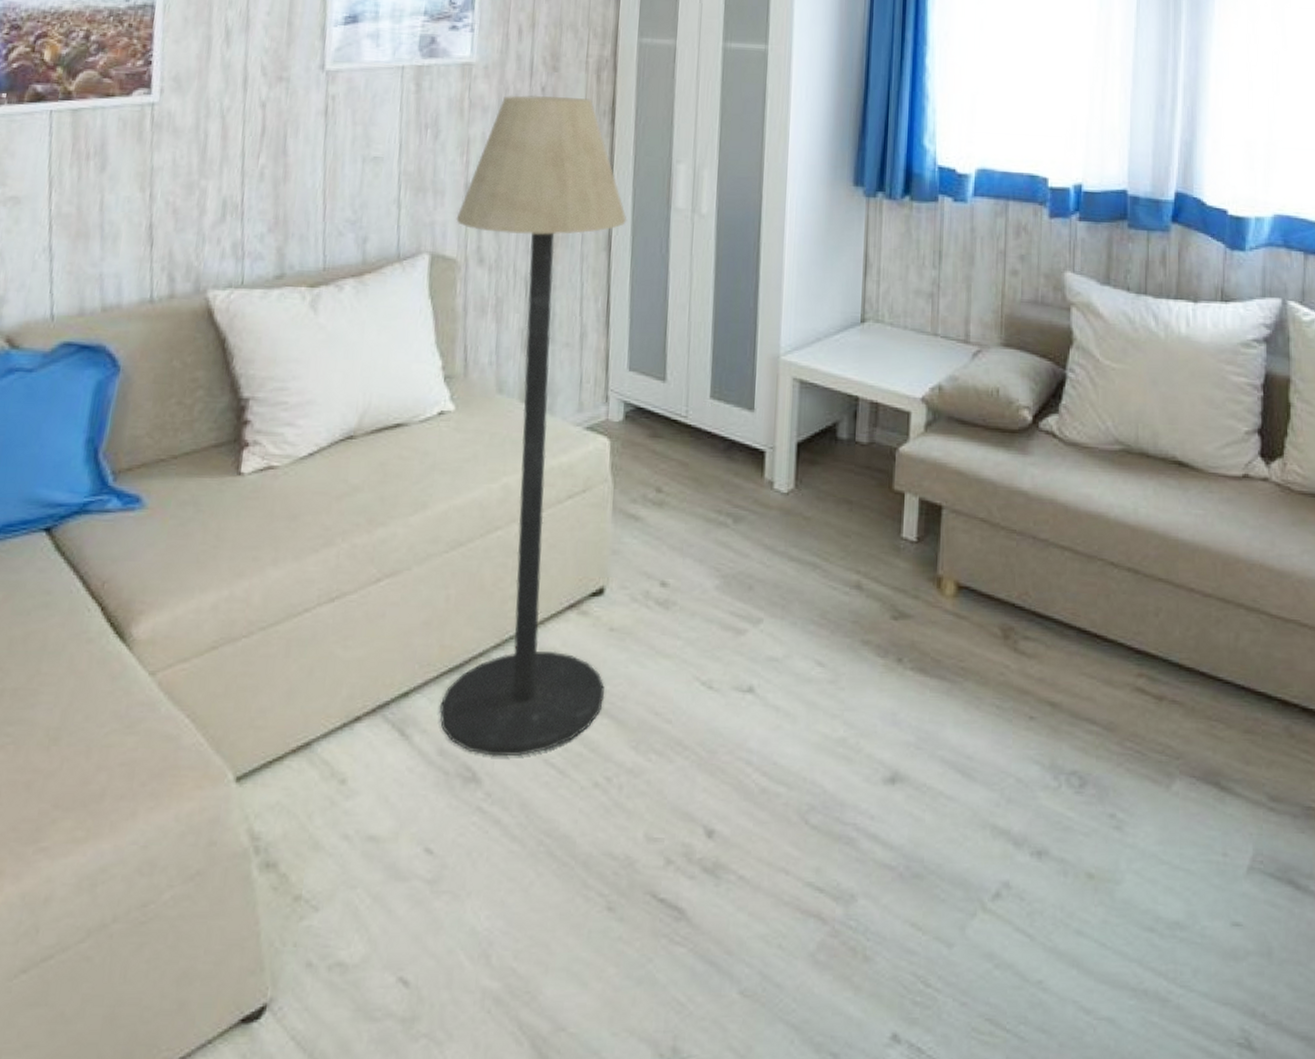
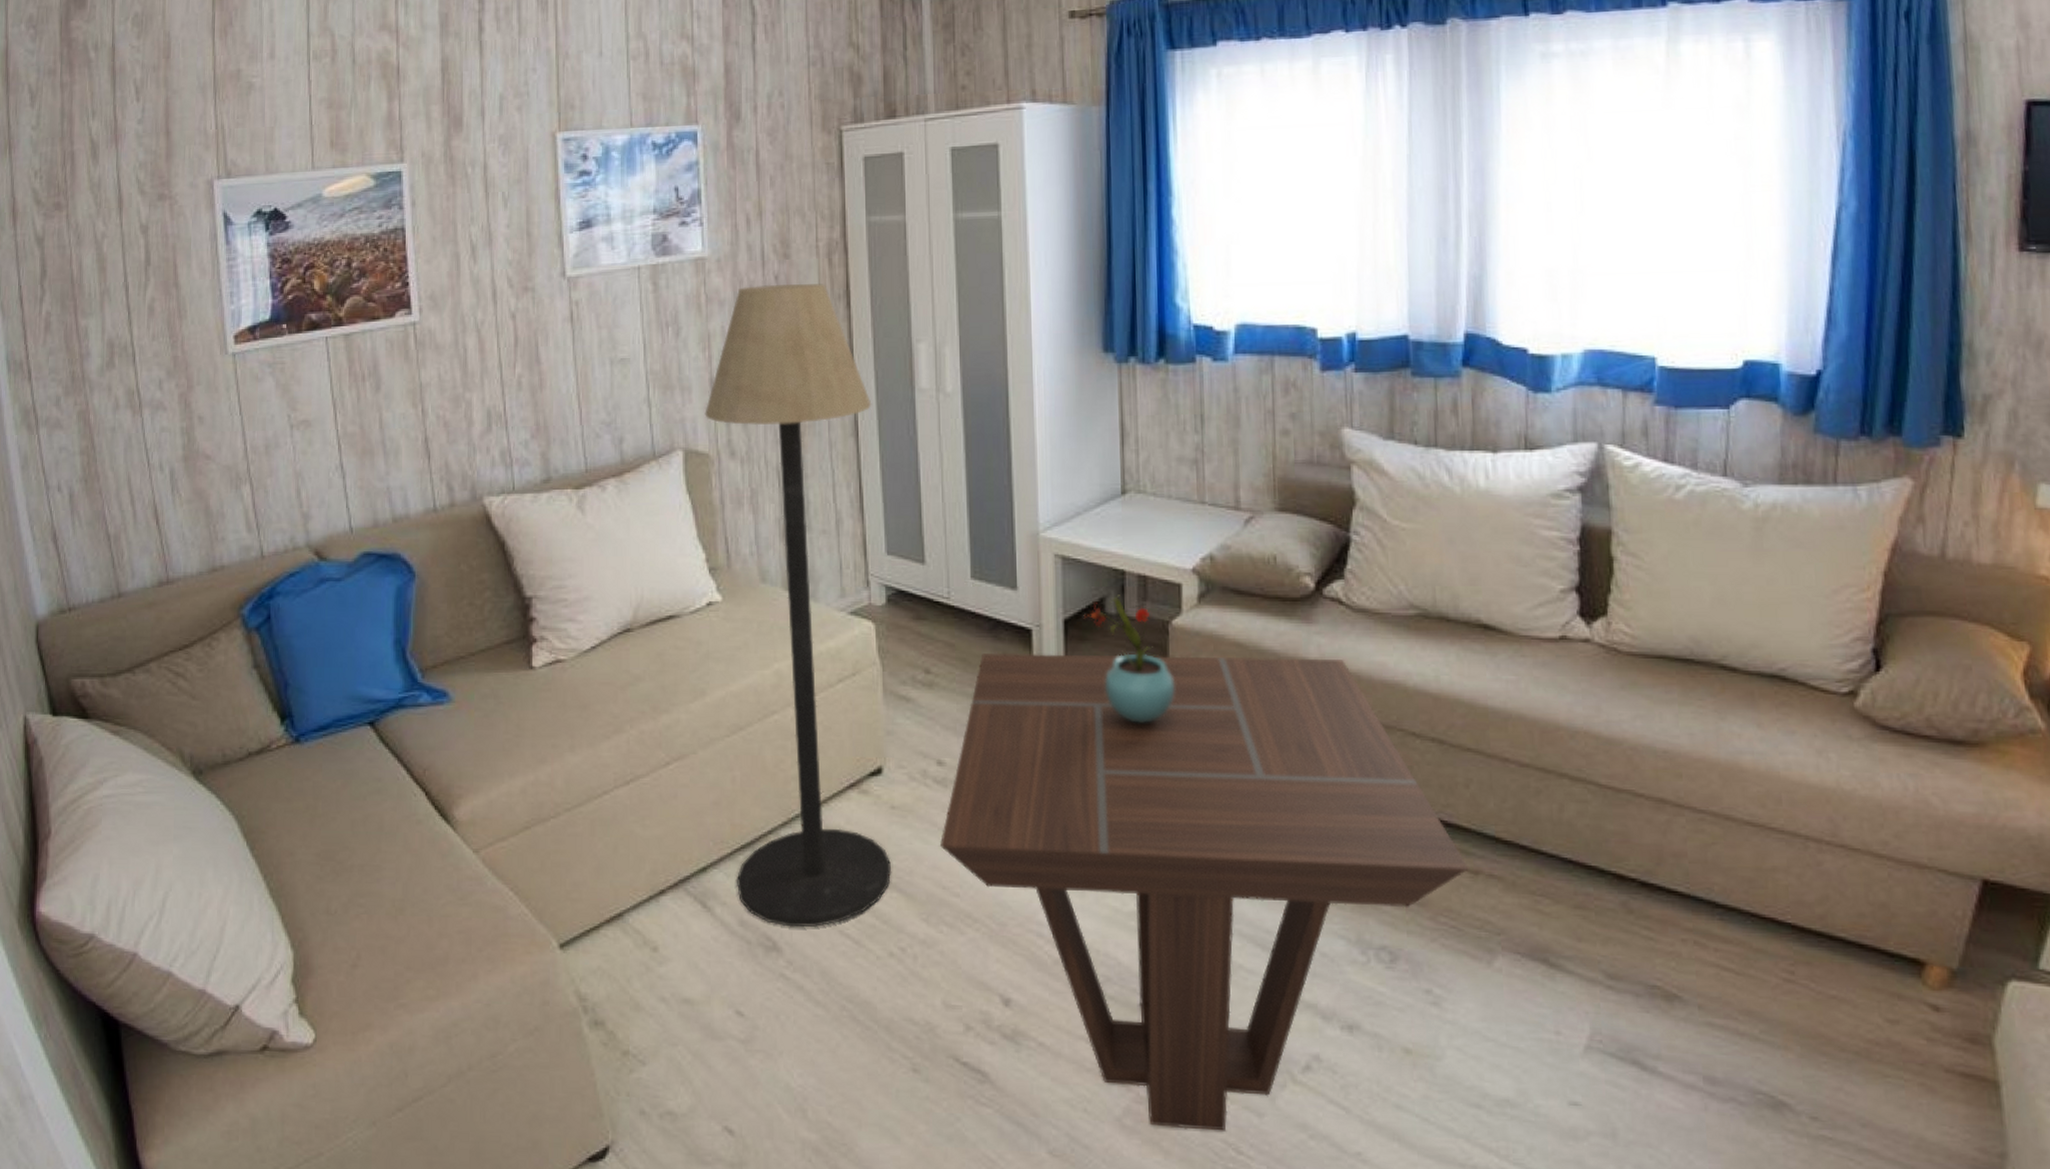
coffee table: none [657,473,1155,964] -> present [940,652,1469,1131]
potted flower: none [816,420,898,548] -> present [1083,595,1175,723]

